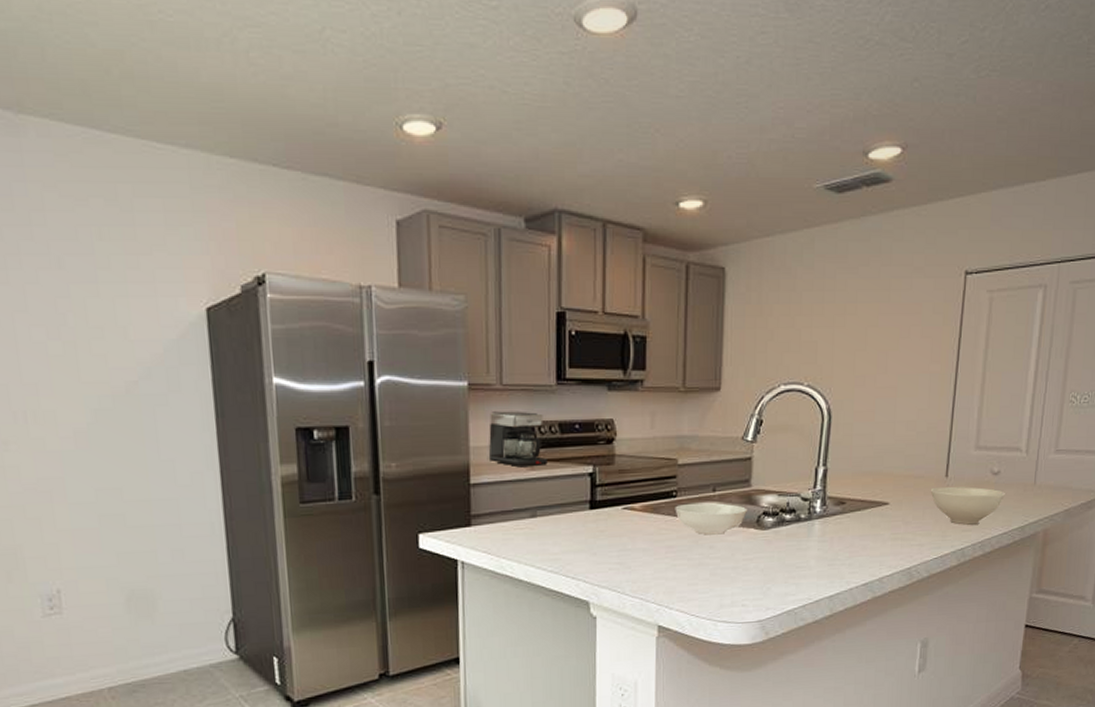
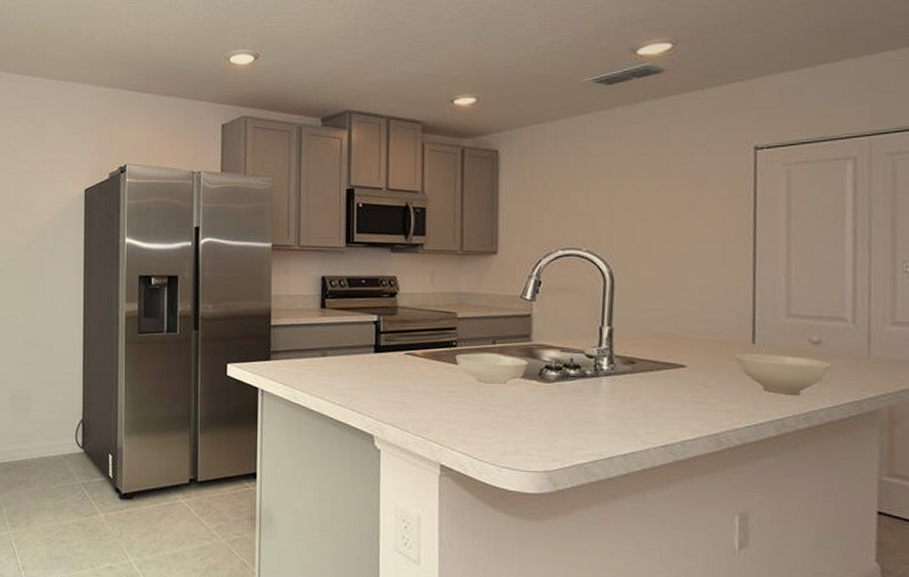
coffee maker: present [488,411,548,468] -> none [287,267,337,314]

